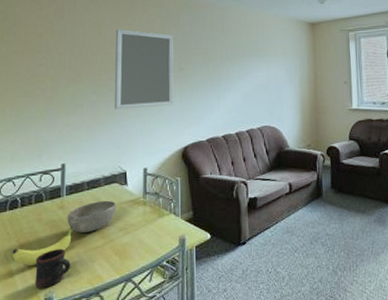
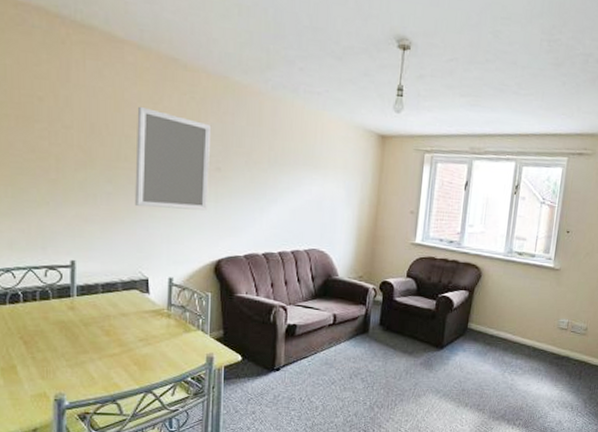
fruit: present [12,226,73,266] -> none [15,329,86,365]
mug: present [35,248,71,288] -> none [43,351,84,389]
bowl: present [67,200,117,233] -> none [78,306,137,338]

